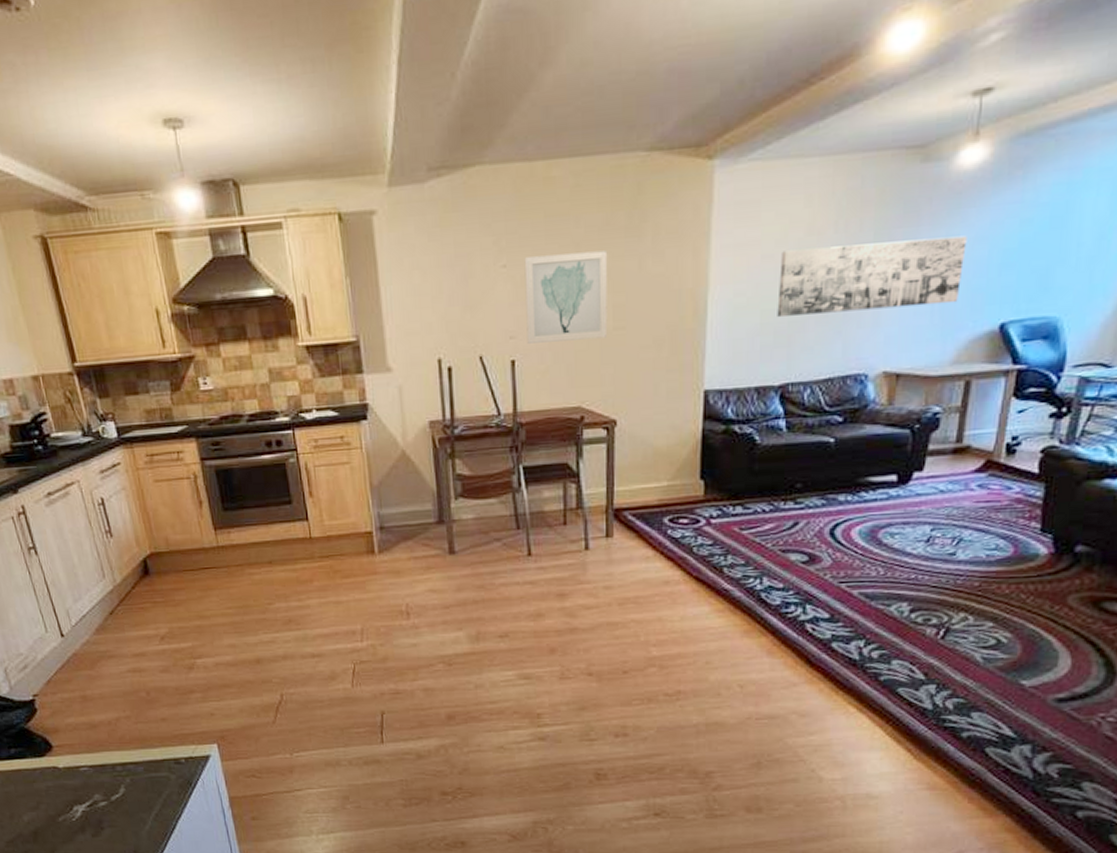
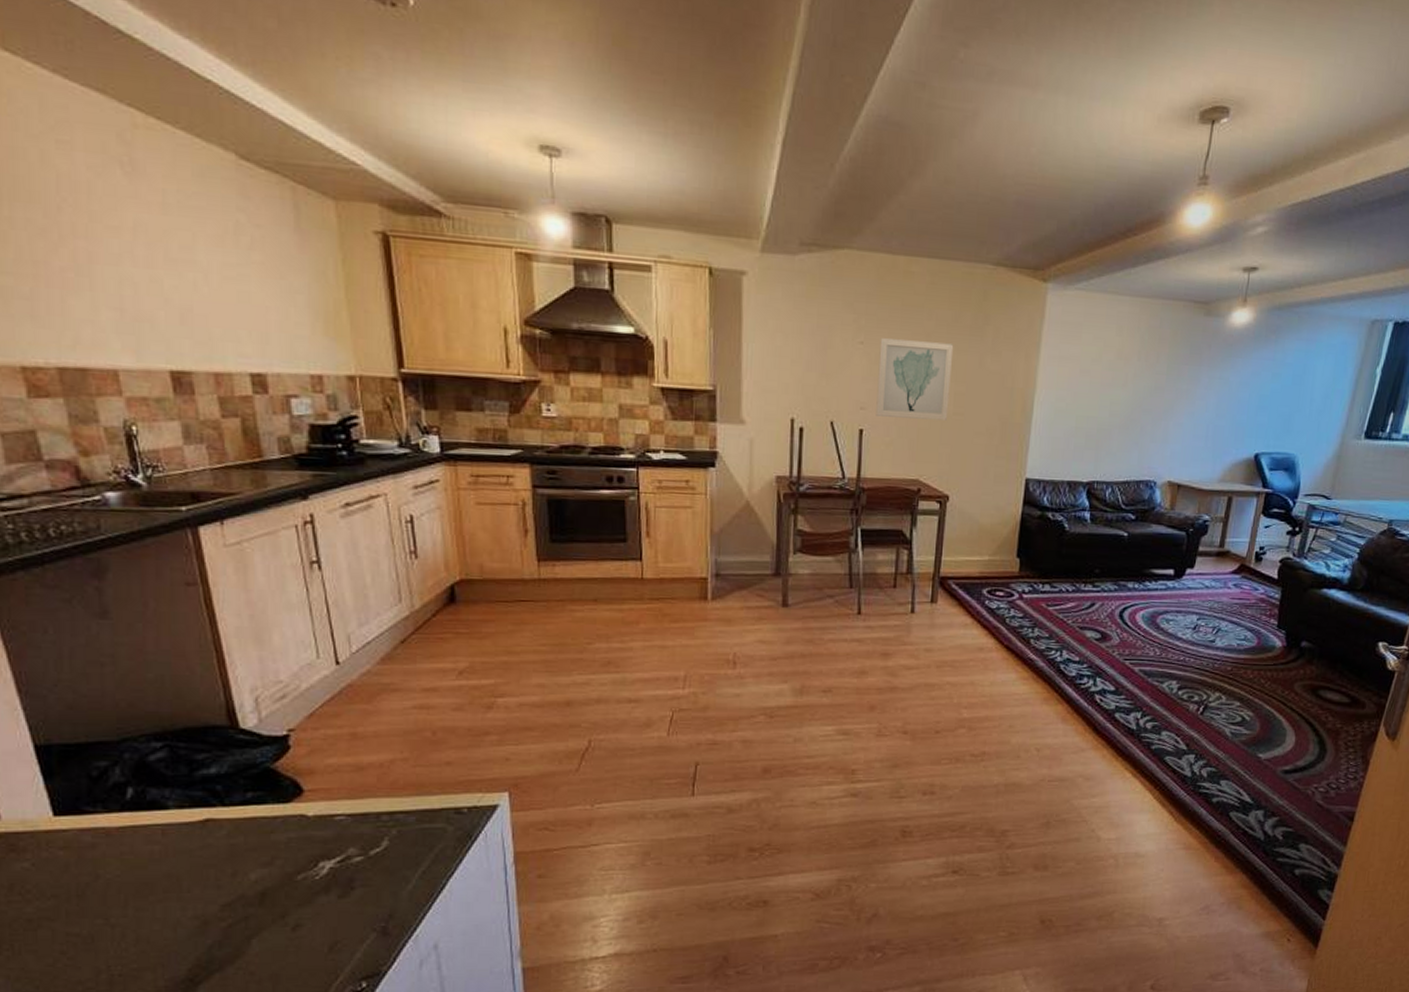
wall art: present [777,235,967,317] -> none [1089,369,1235,432]

